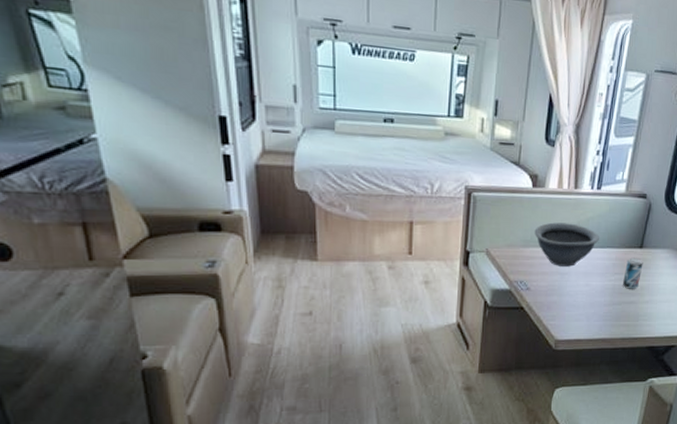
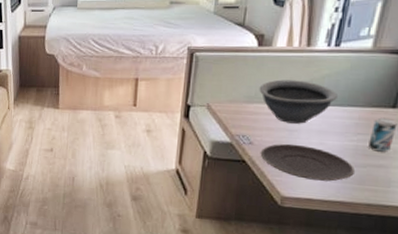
plate: none [536,287,613,321] -> present [260,143,354,182]

